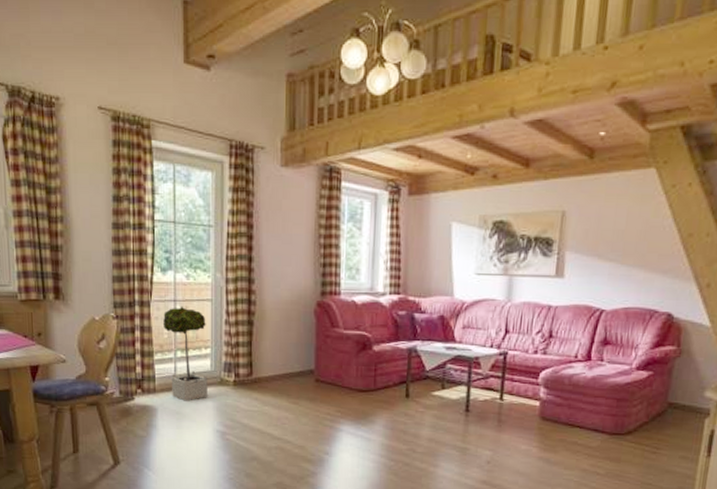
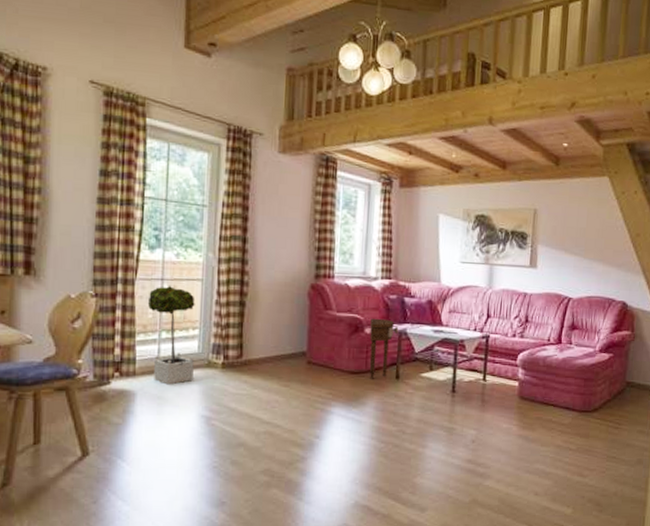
side table: none [378,335,408,397] -> present [369,318,399,379]

